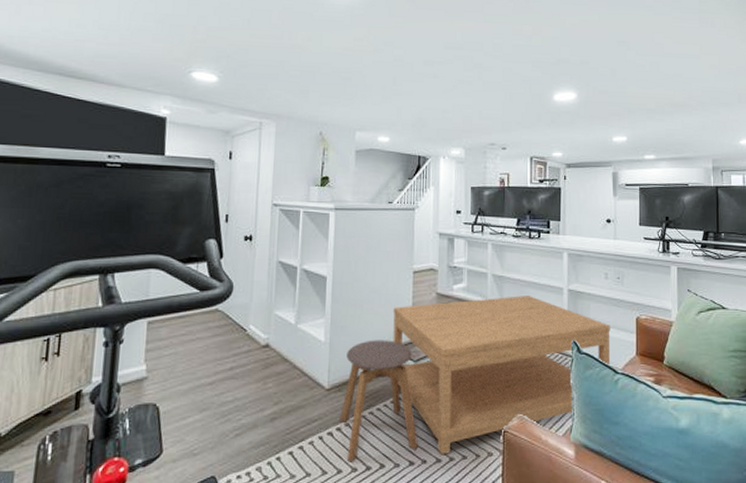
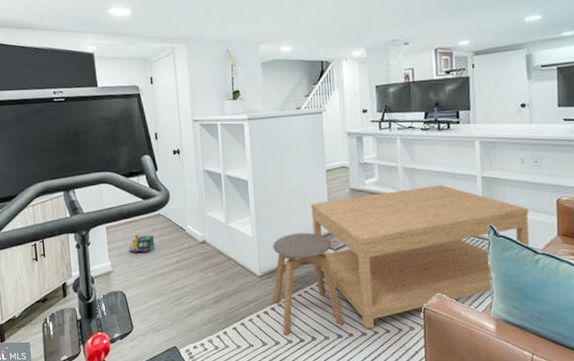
toy train: none [172,332,207,357] -> present [128,234,155,254]

